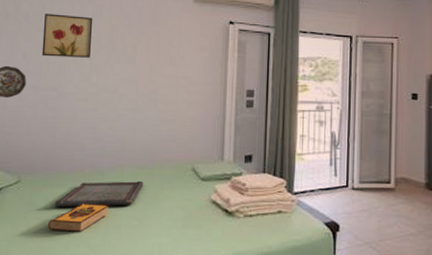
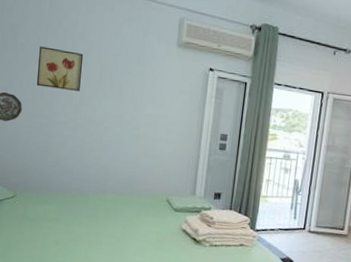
hardback book: present [47,203,109,232] -> none [38,220,92,244]
serving tray: present [54,181,144,208] -> none [45,202,124,226]

